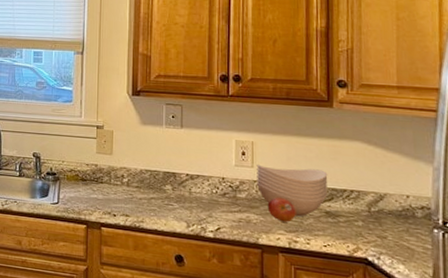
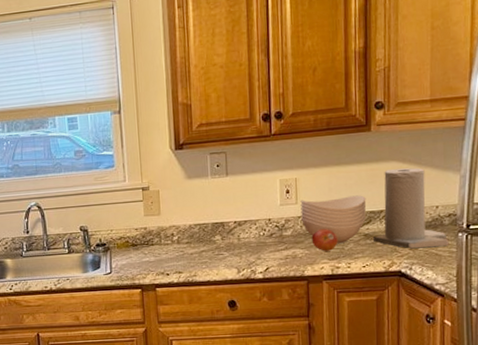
paper towel: none [336,149,423,241] -> present [373,167,449,249]

